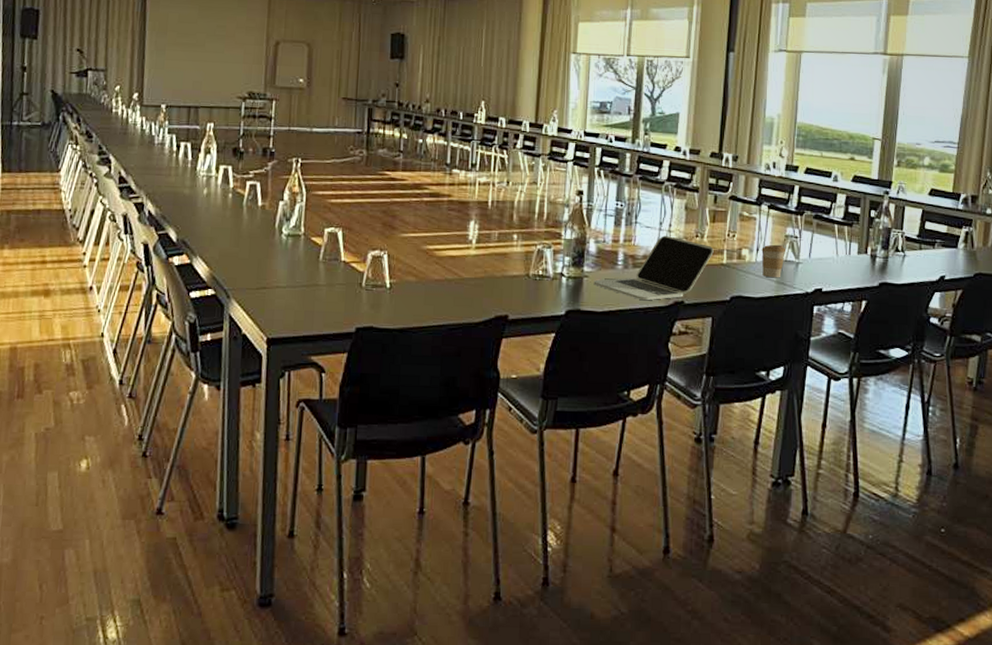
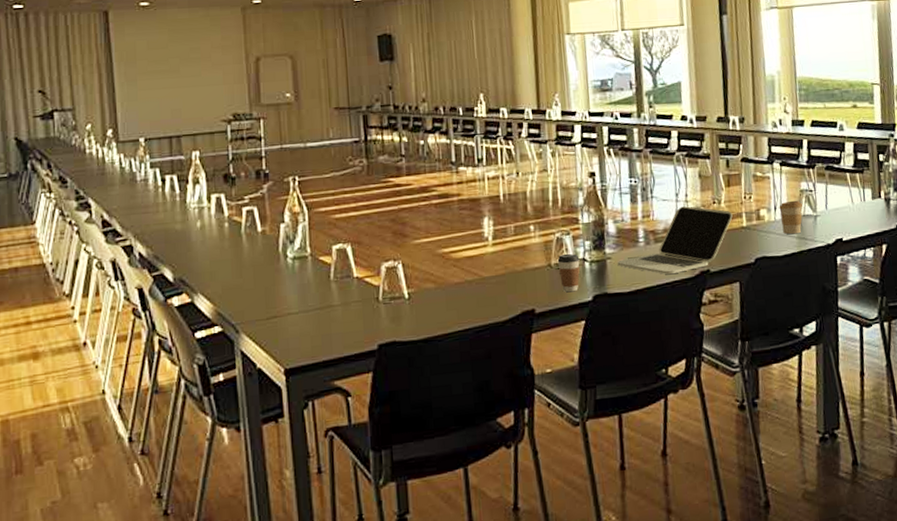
coffee cup: none [535,267,558,304] -> present [557,254,580,293]

